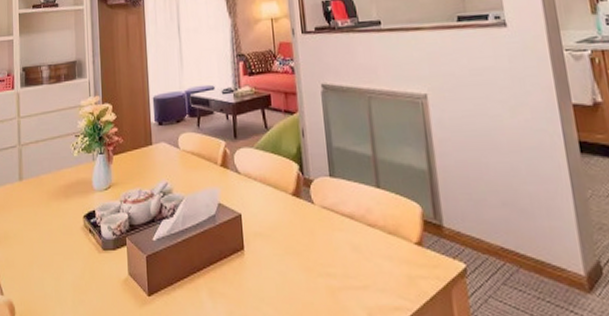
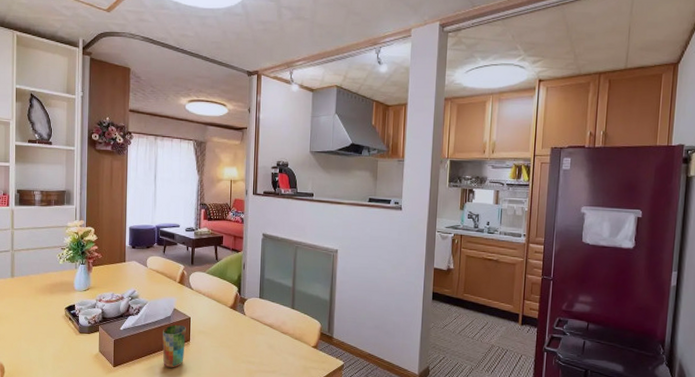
cup: none [207,226,239,292] -> present [162,324,186,368]

